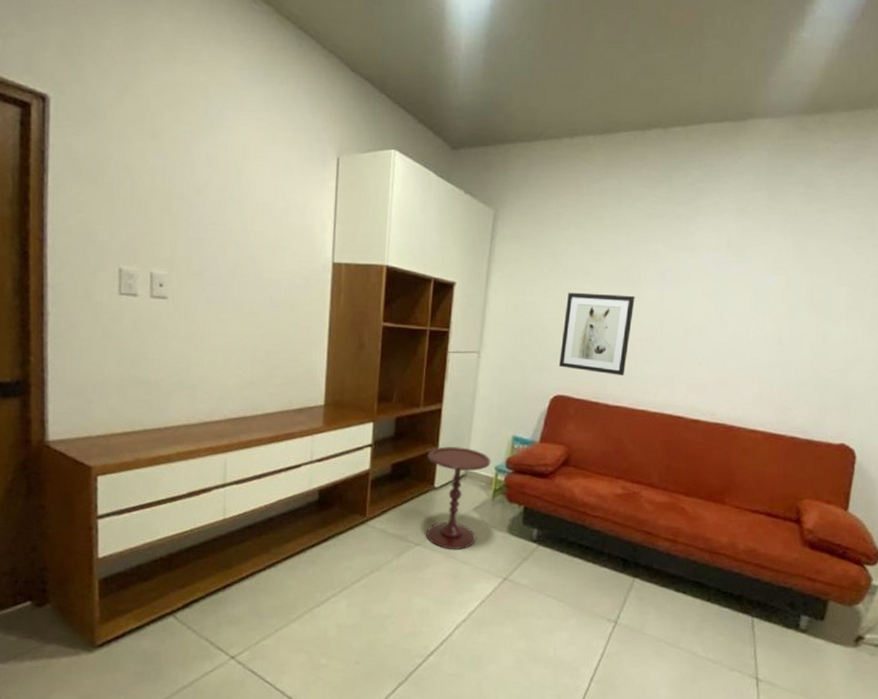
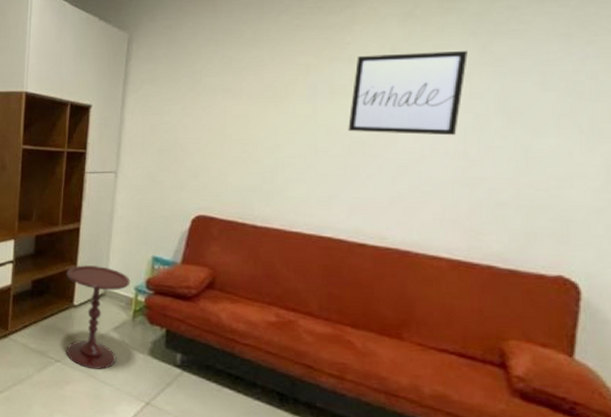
wall art: present [558,292,635,376] -> none [199,110,283,195]
wall art: none [689,246,786,323] -> present [348,50,468,136]

